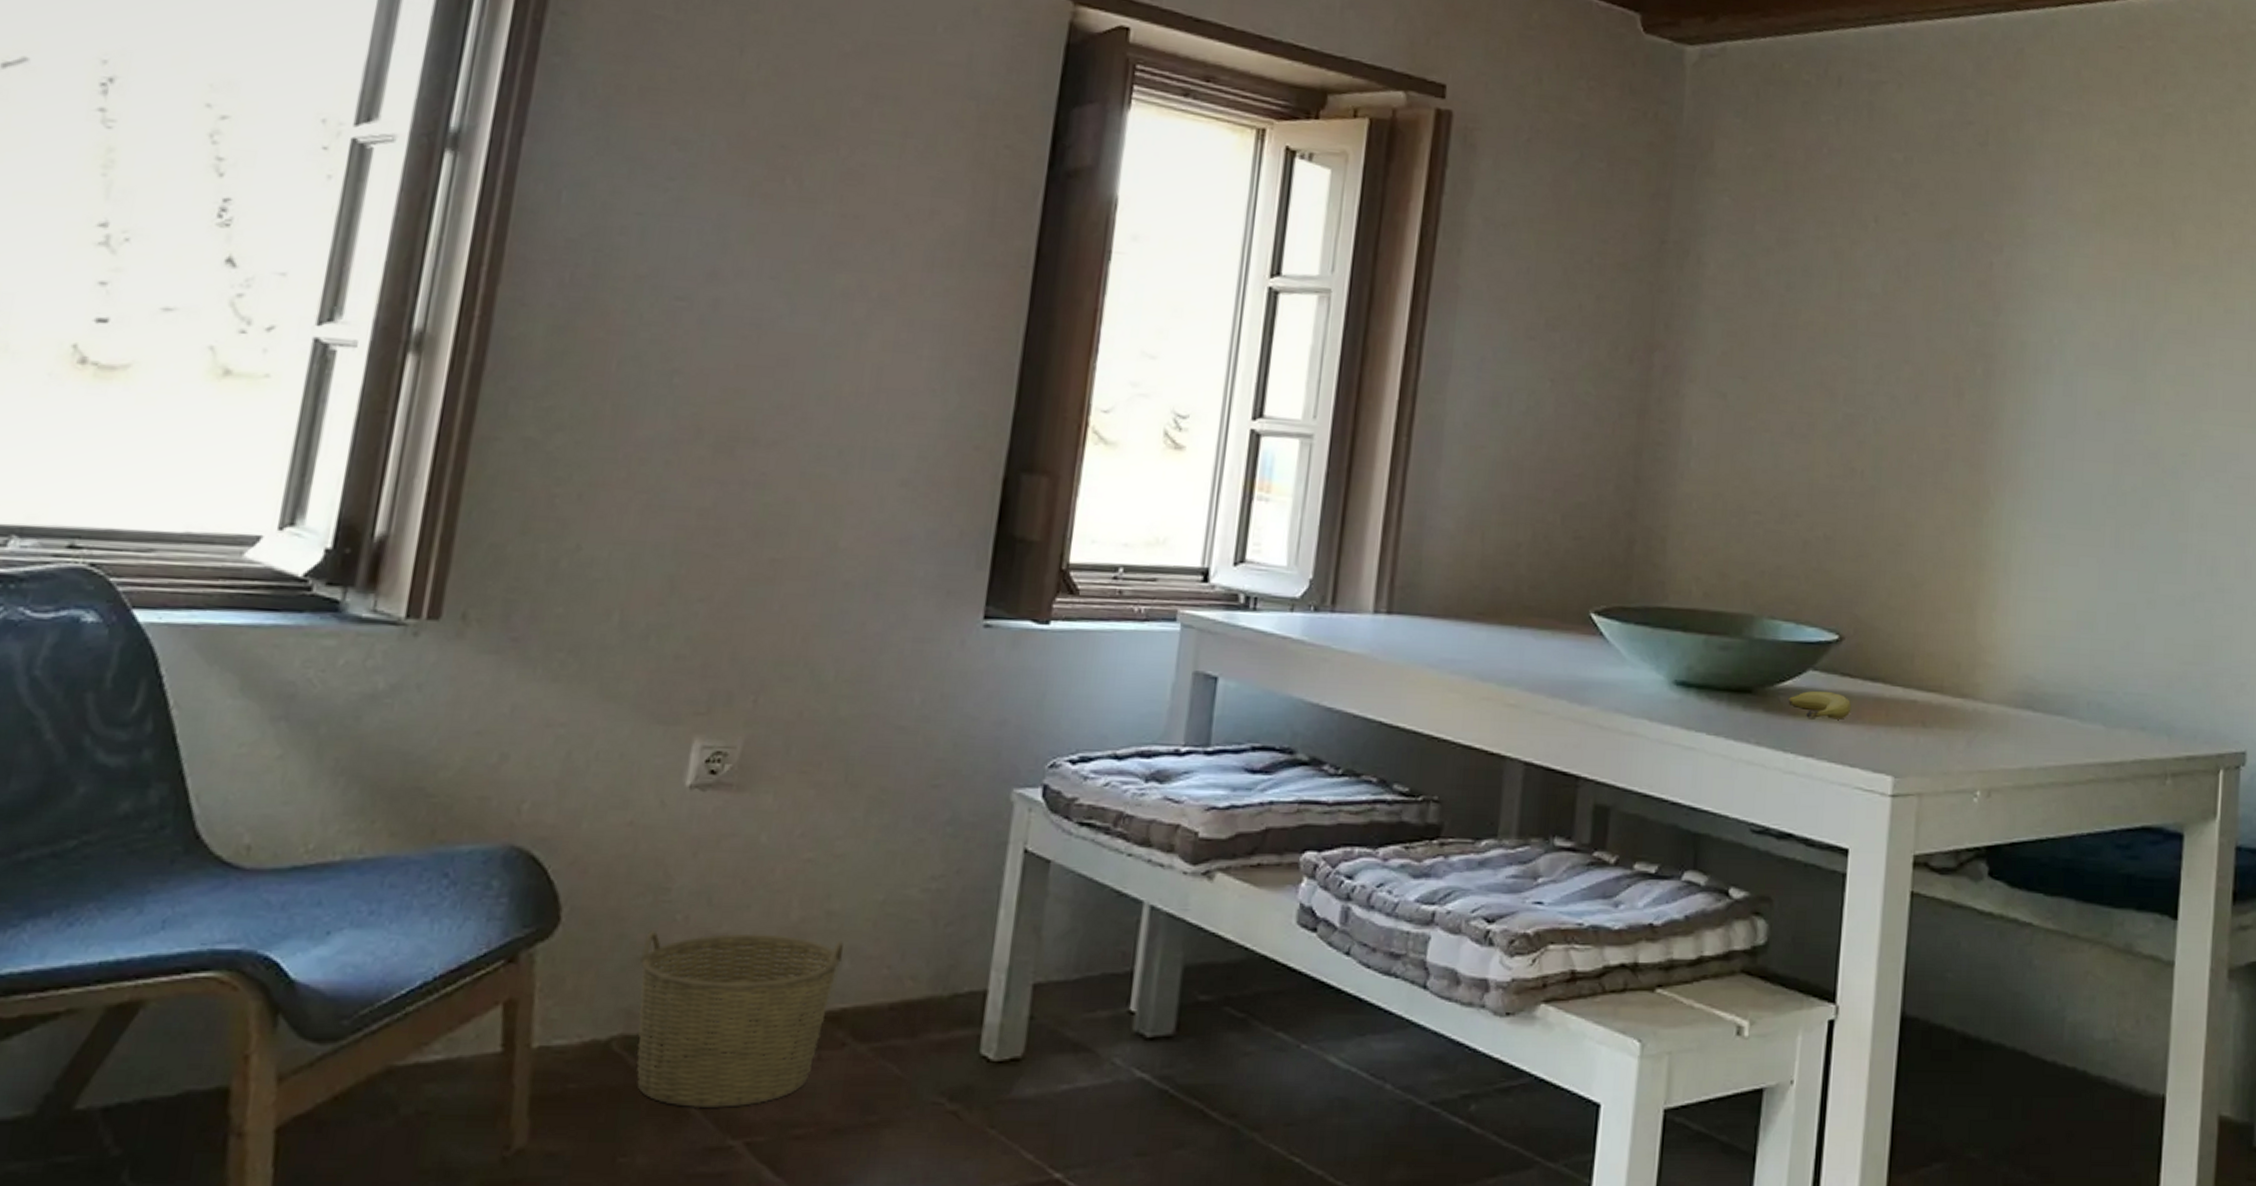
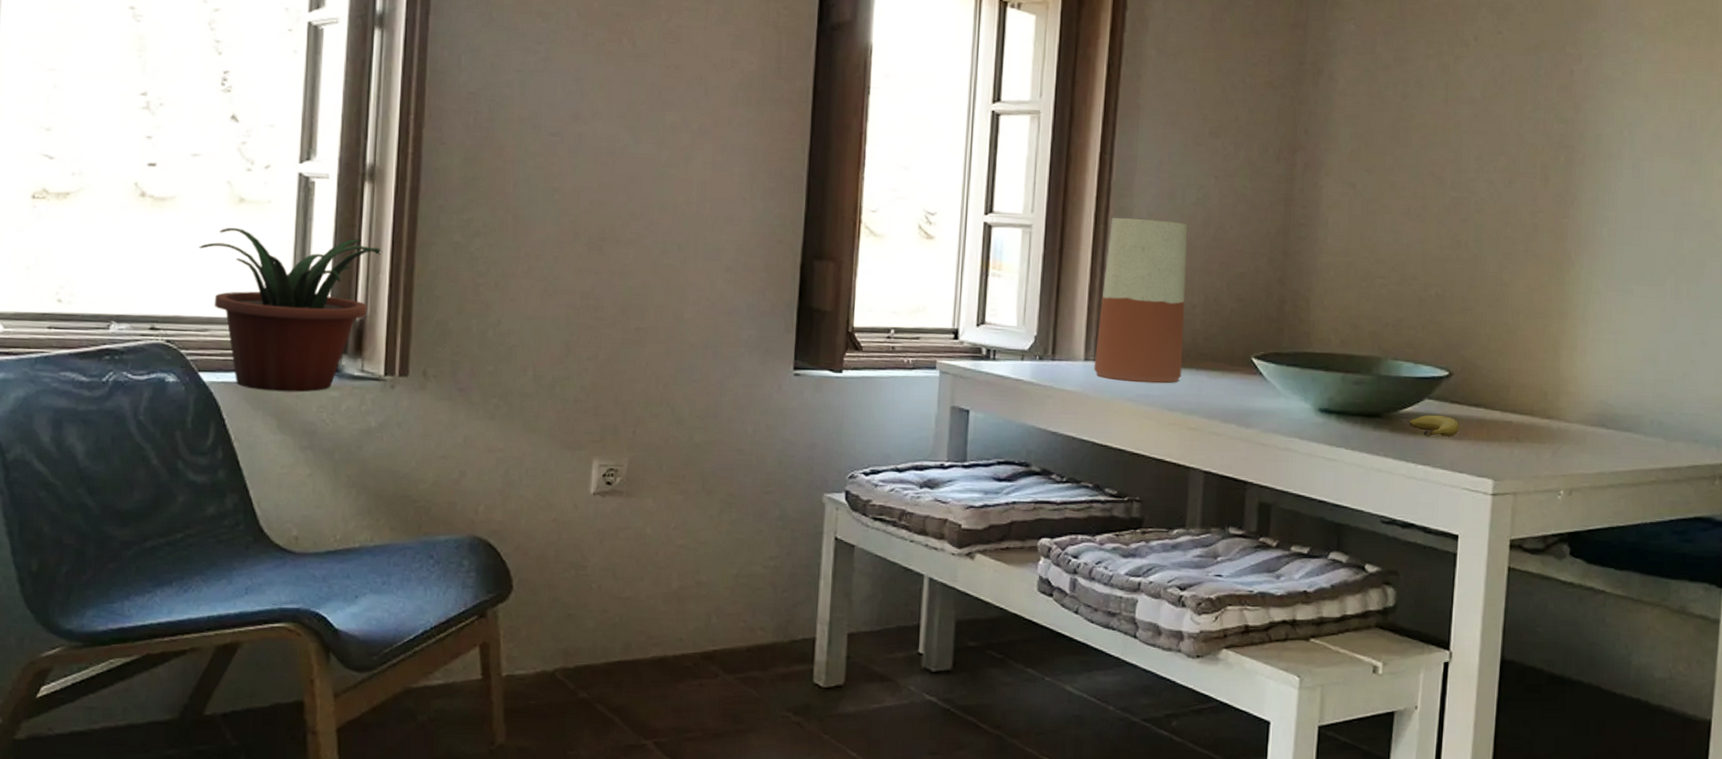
potted plant: none [156,408,422,640] -> present [199,227,383,393]
basket: present [636,931,843,1109] -> none [570,595,711,719]
vase: none [1385,427,1515,645] -> present [1093,217,1188,383]

